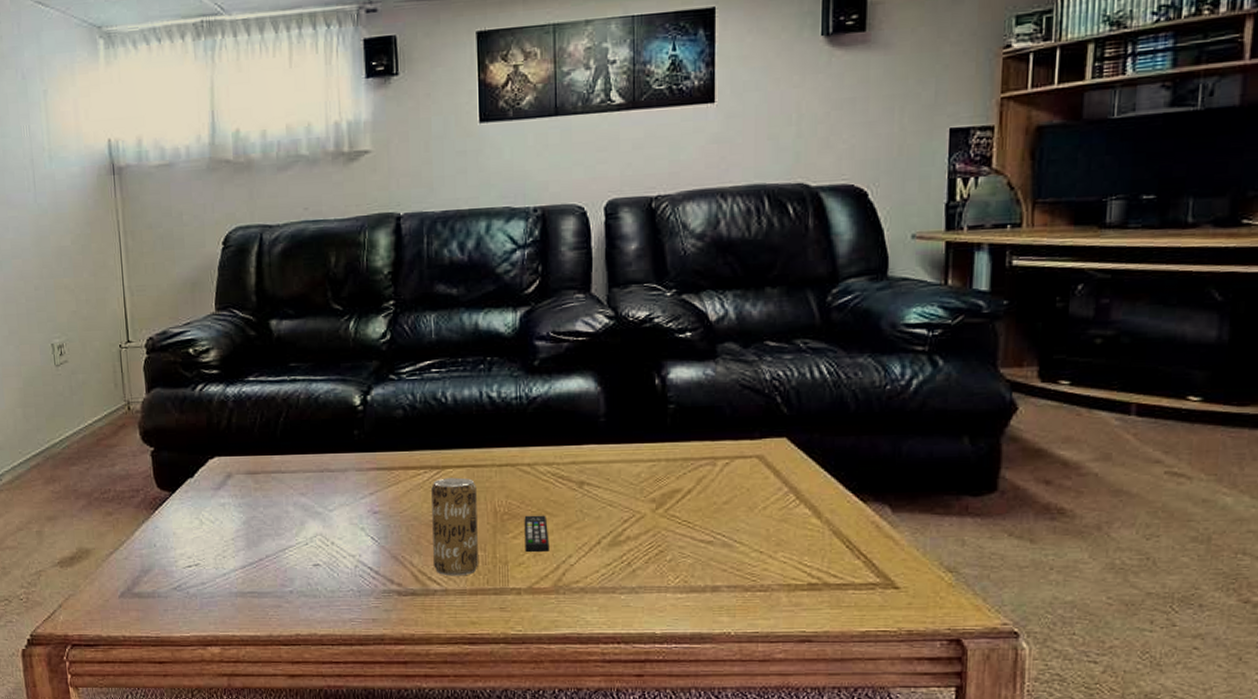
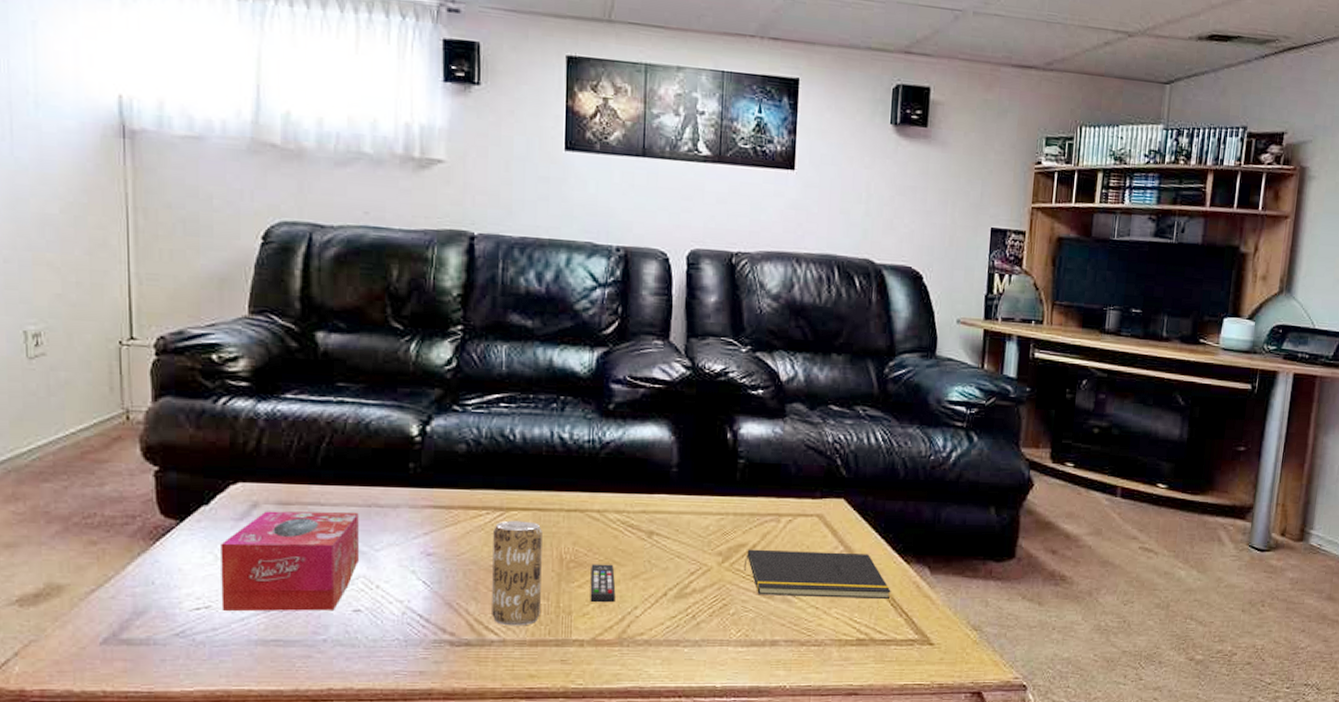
tissue box: none [204,478,316,569] -> present [221,511,359,612]
notepad: none [679,493,846,542] -> present [743,549,891,600]

